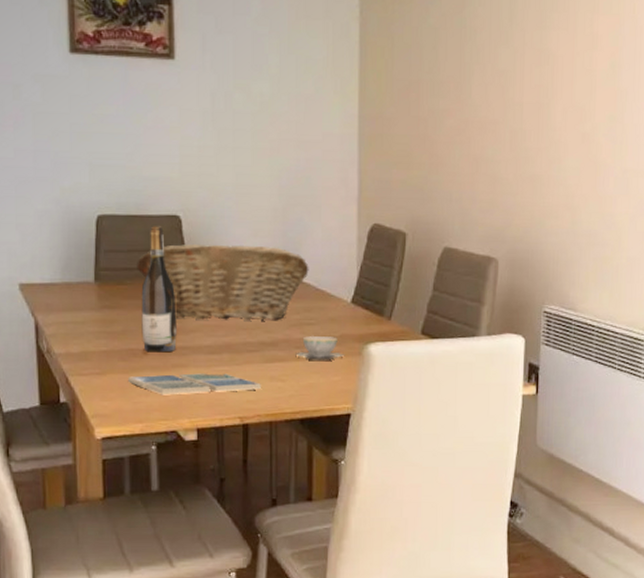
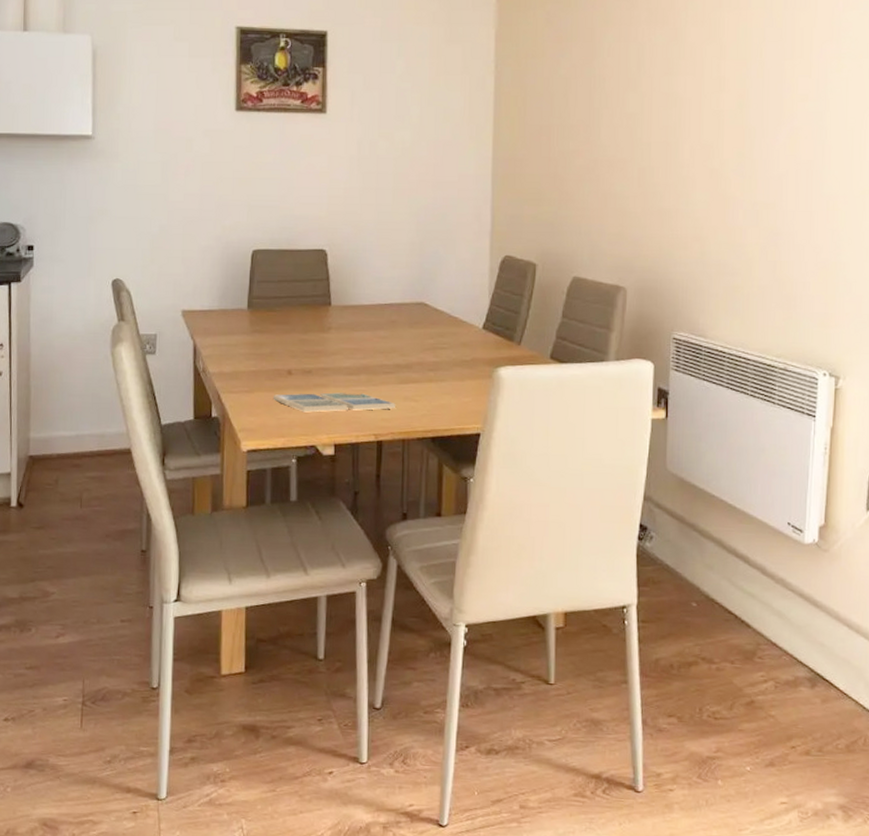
fruit basket: present [137,243,309,321] -> none [285,274,443,345]
wine bottle: present [141,226,177,353] -> none [287,259,320,373]
teacup: present [295,335,345,360] -> none [428,358,476,382]

